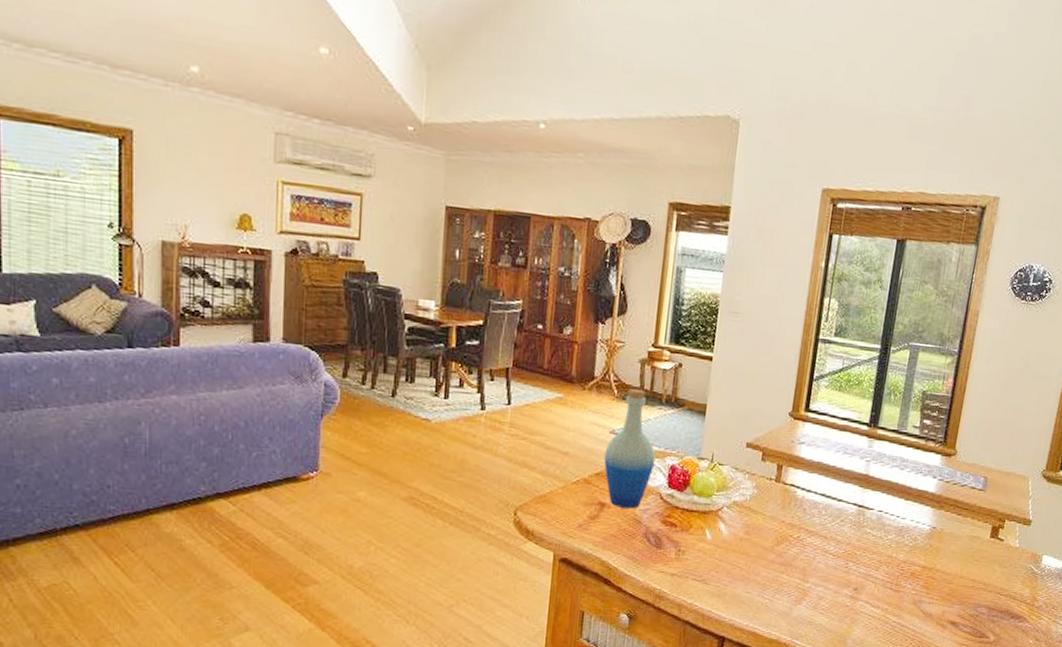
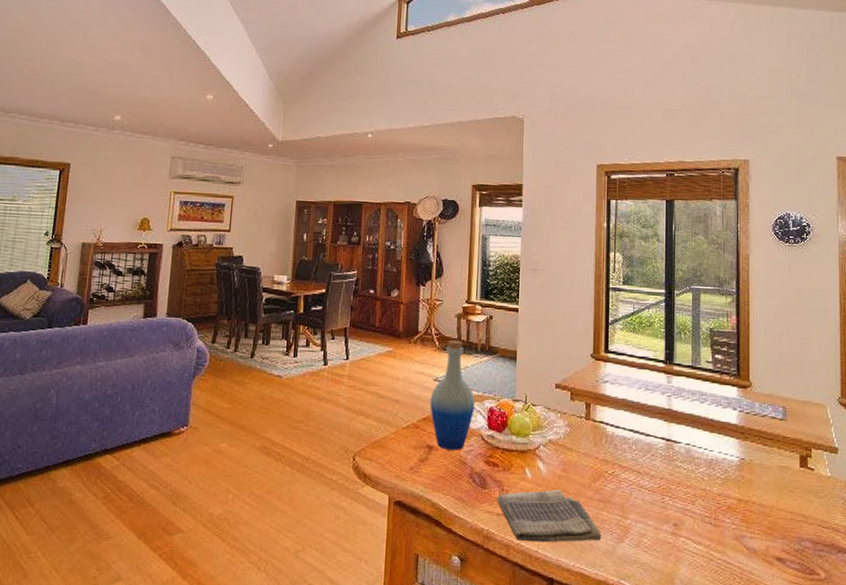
dish towel: none [671,551,779,603] -> present [496,489,602,543]

